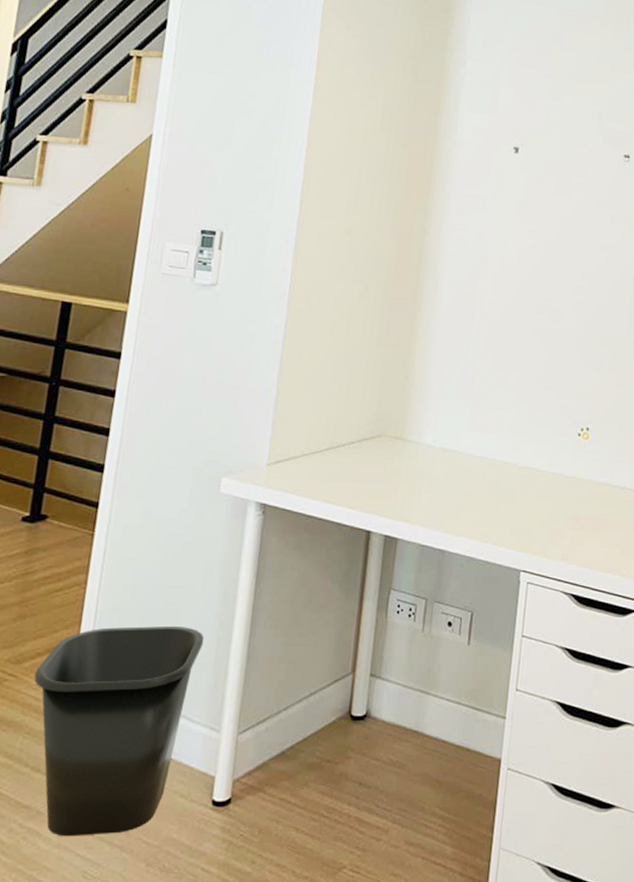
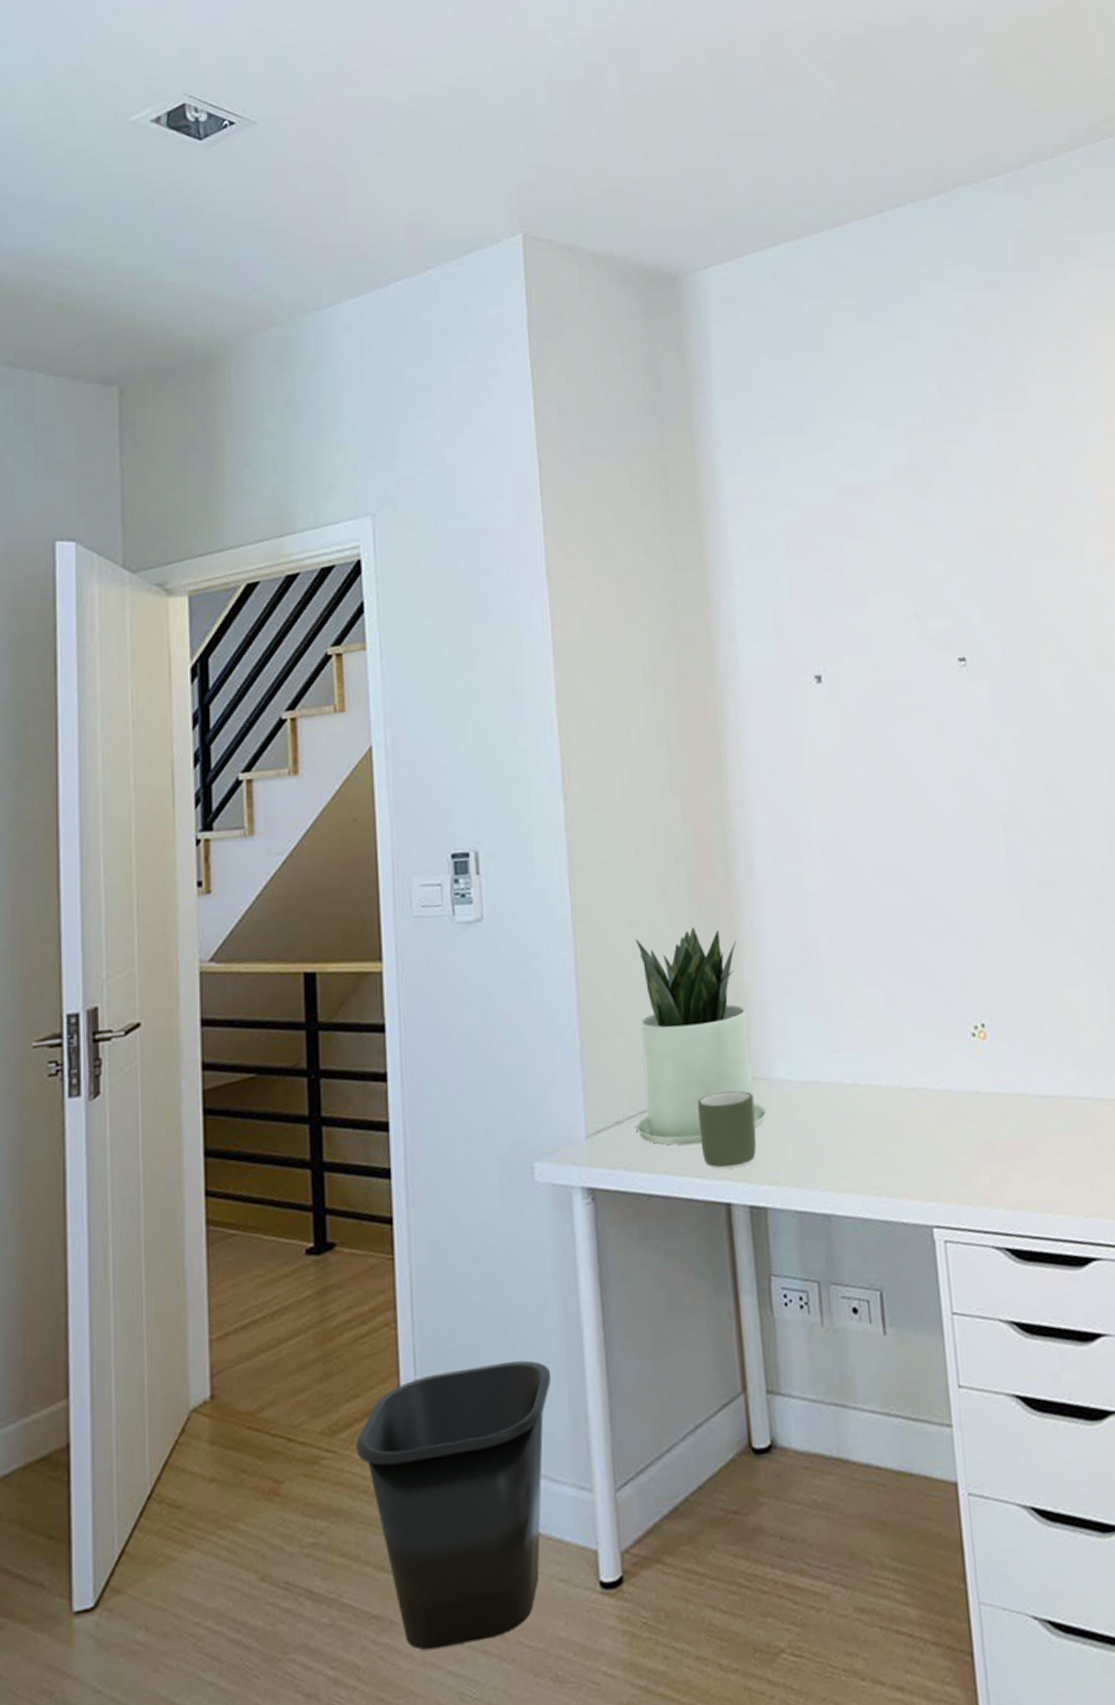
planter: none [308,319,414,483] -> present [635,926,768,1146]
mug: none [356,447,404,506] -> present [696,1090,757,1170]

